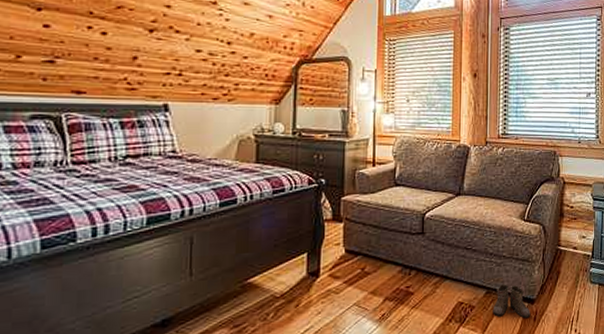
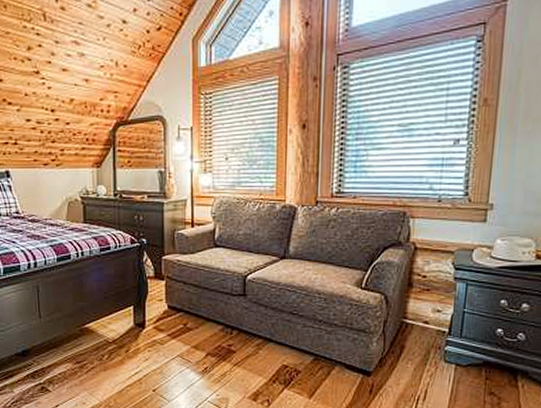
boots: present [491,284,530,319] -> none [320,353,366,390]

